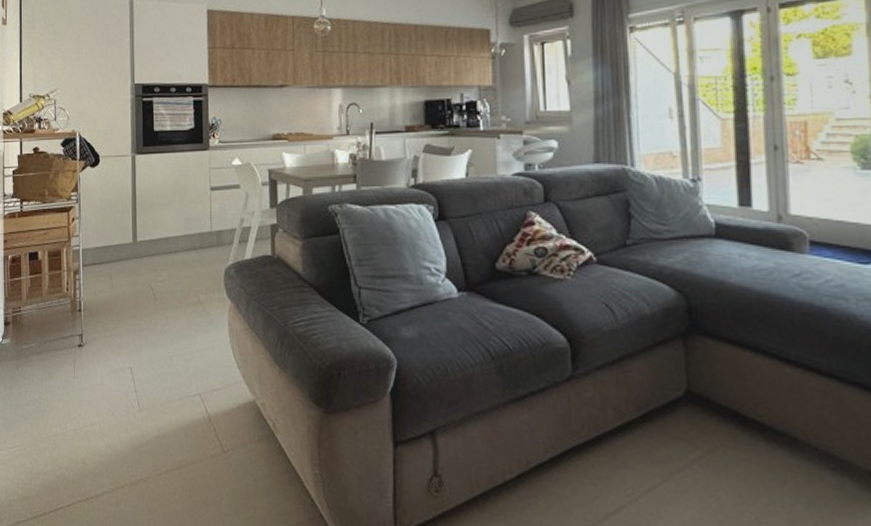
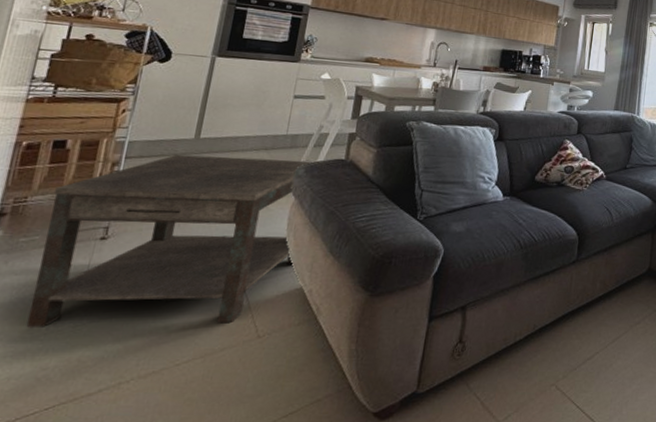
side table: none [37,259,242,435] -> present [26,154,312,327]

